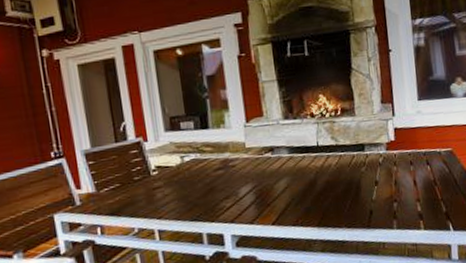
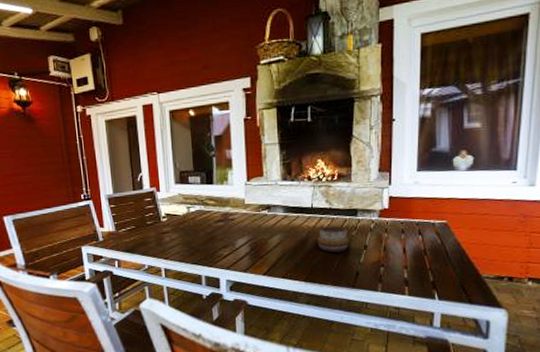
decorative bowl: none [326,163,360,193] -> present [317,226,350,253]

